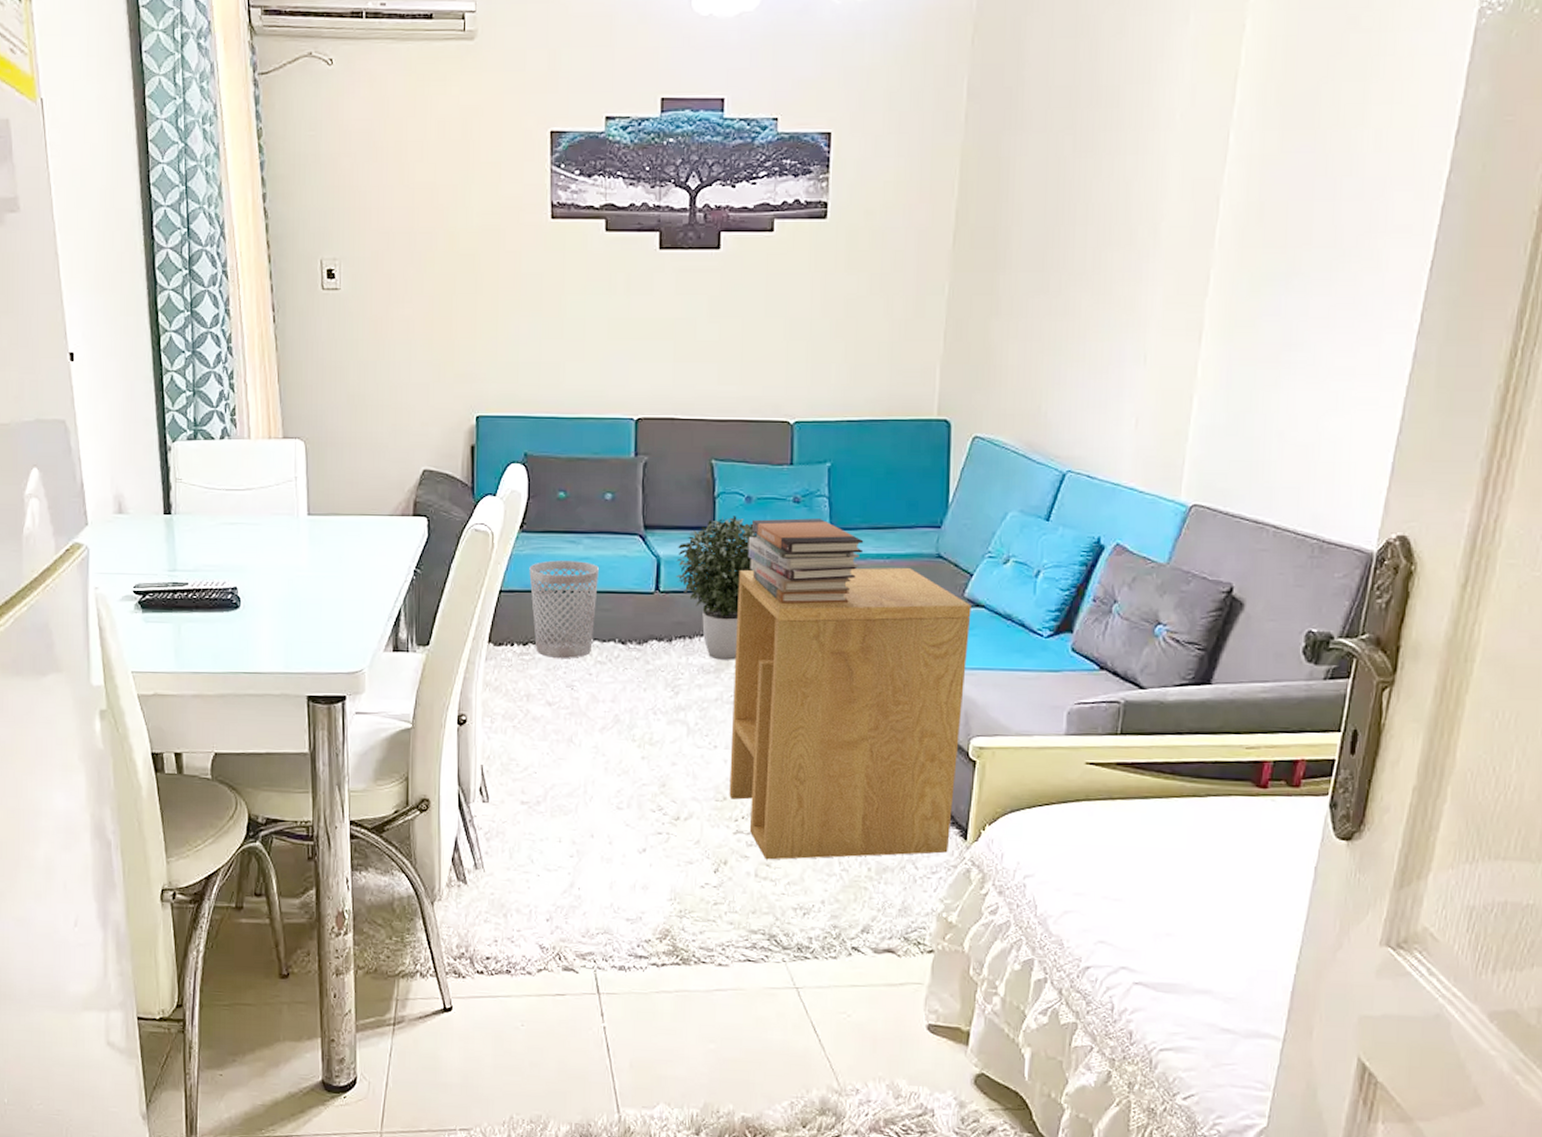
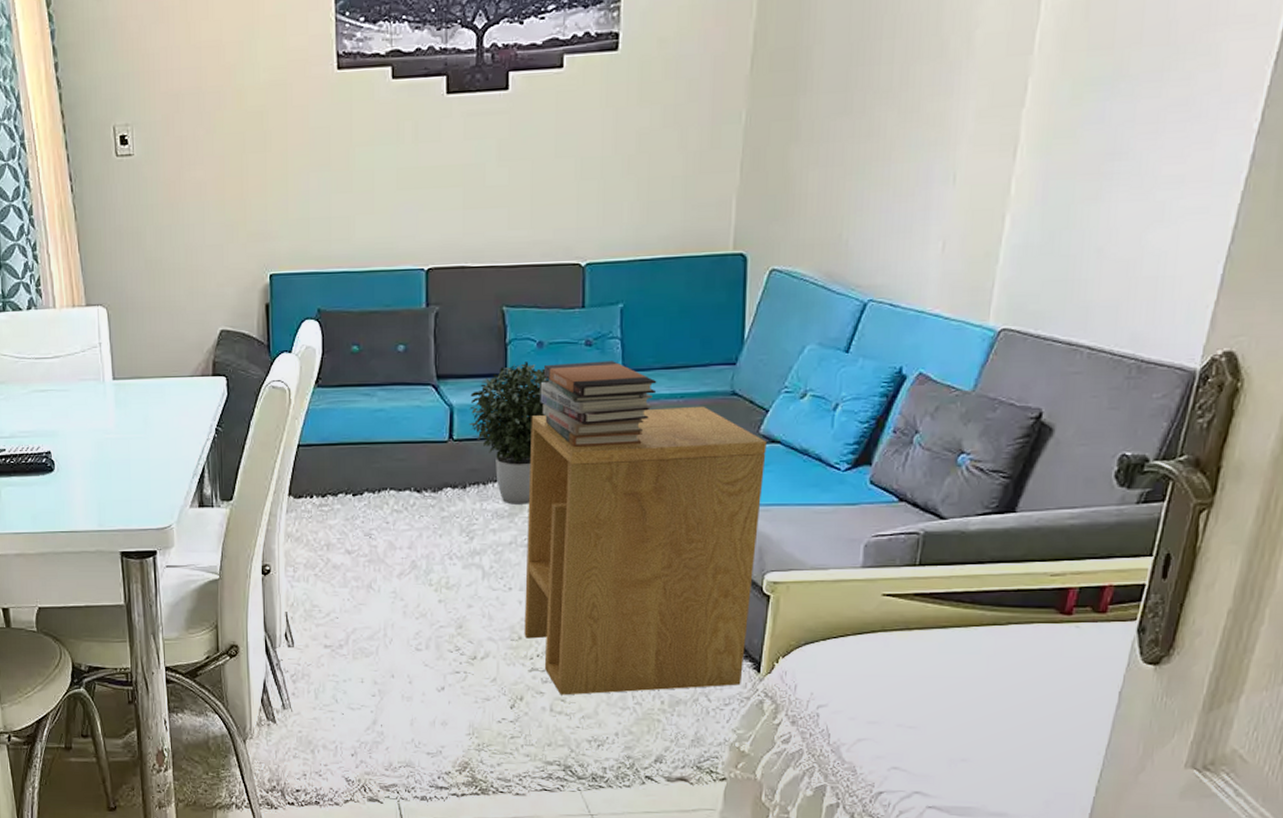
wastebasket: present [529,560,599,658] -> none [326,413,393,508]

